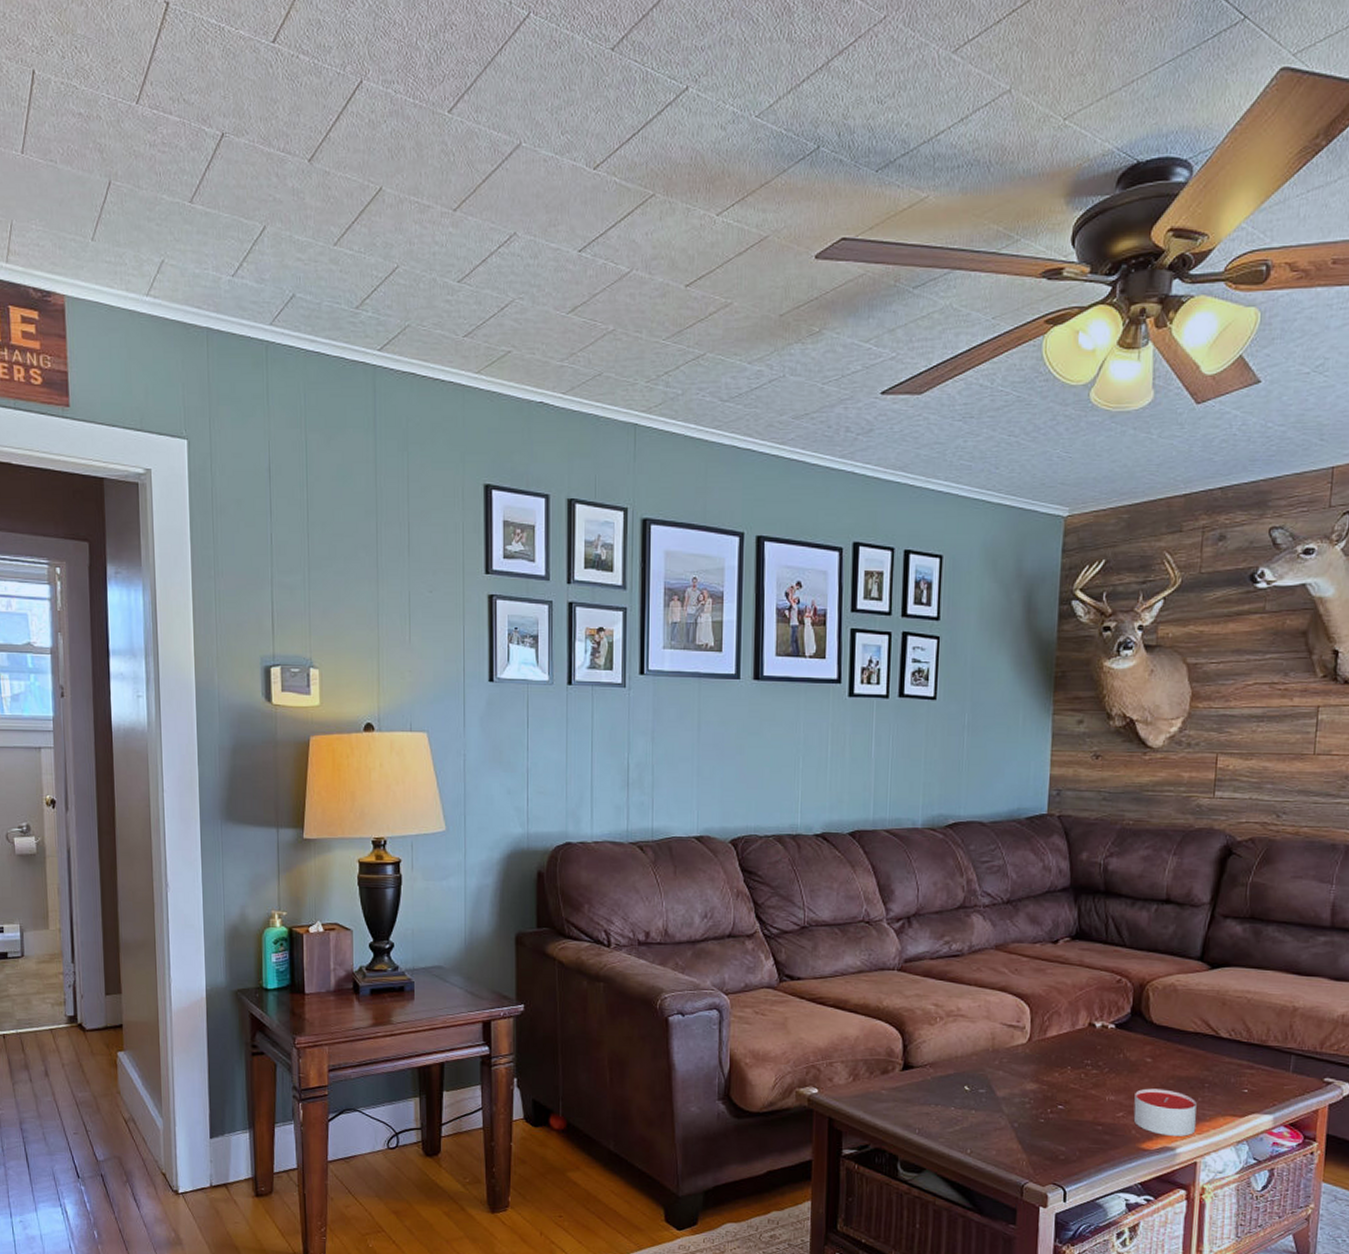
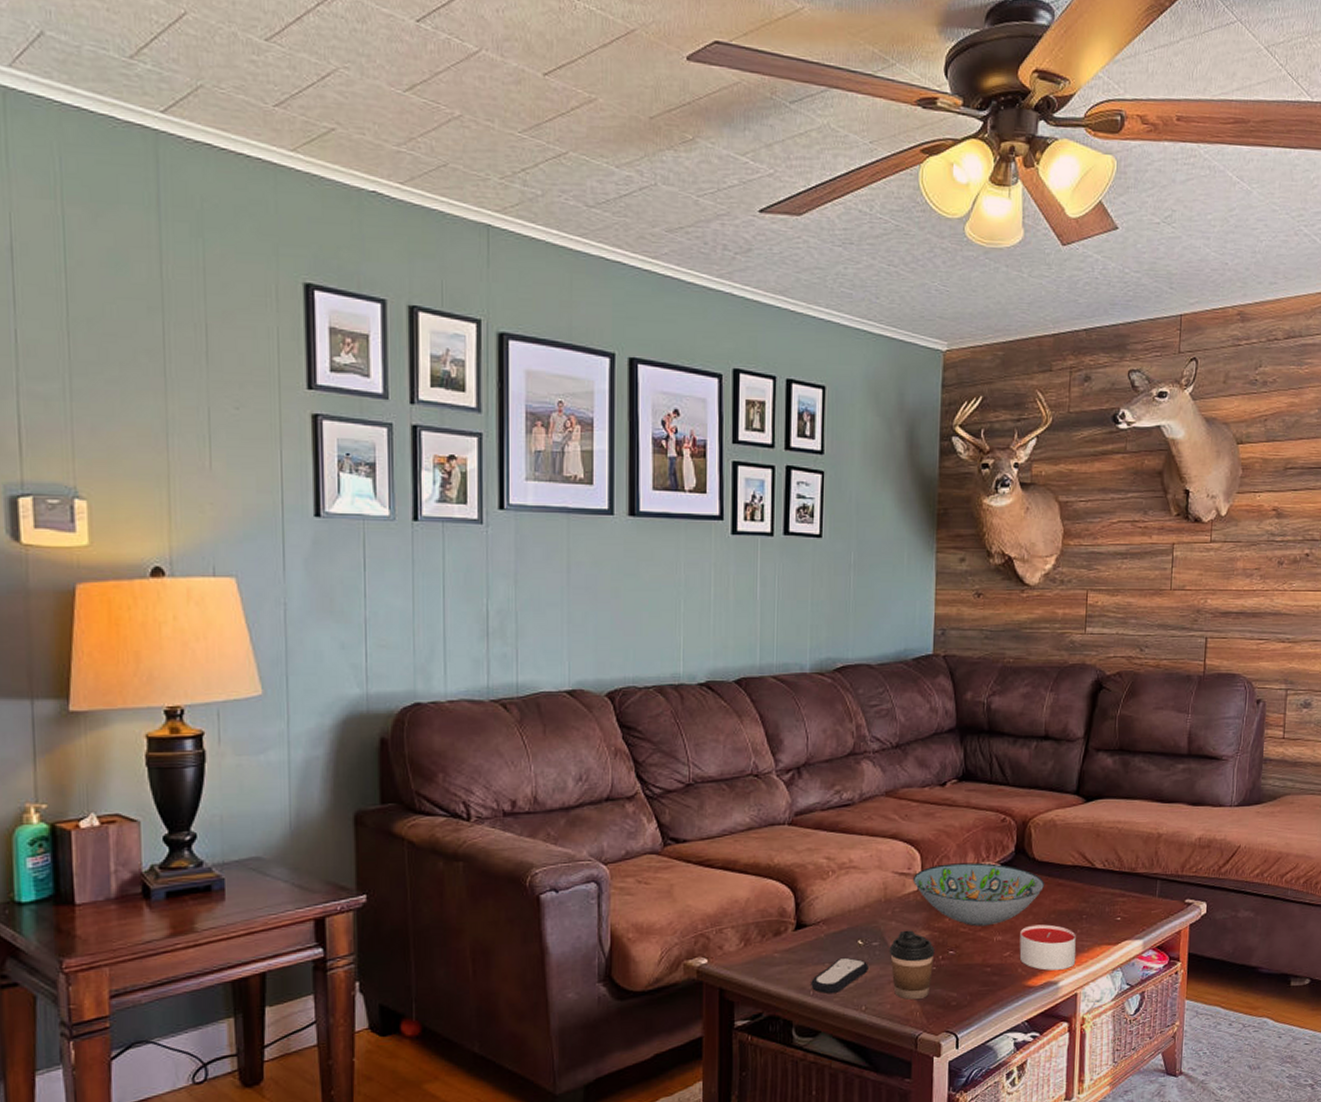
remote control: none [917,1100,975,1135] -> present [811,957,869,994]
coffee cup: none [995,1081,1043,1150] -> present [889,930,935,1000]
decorative bowl: none [1021,1020,1162,1085] -> present [912,862,1044,927]

